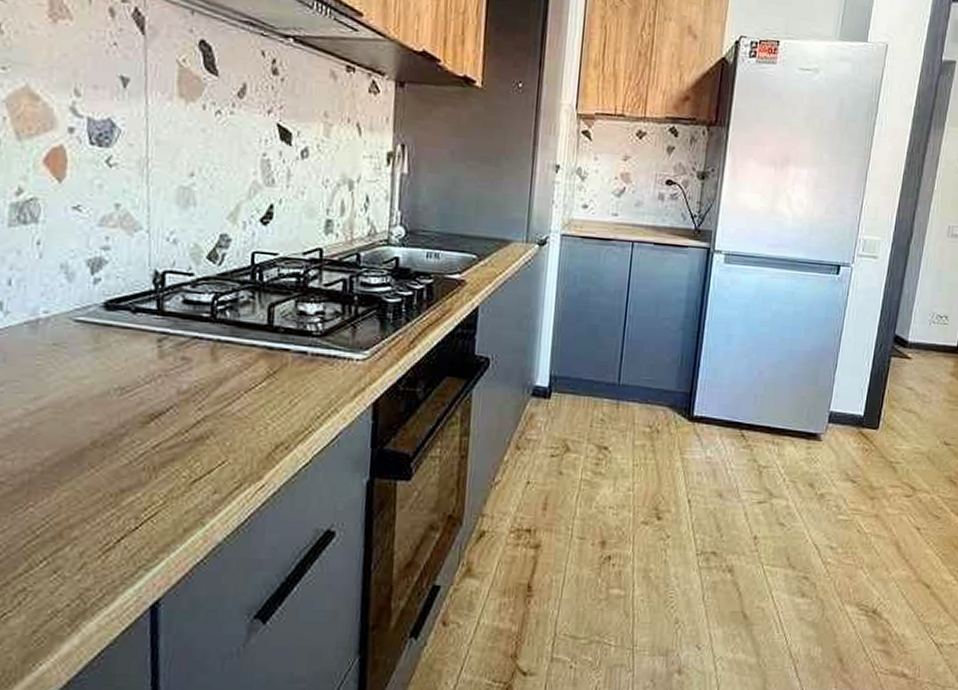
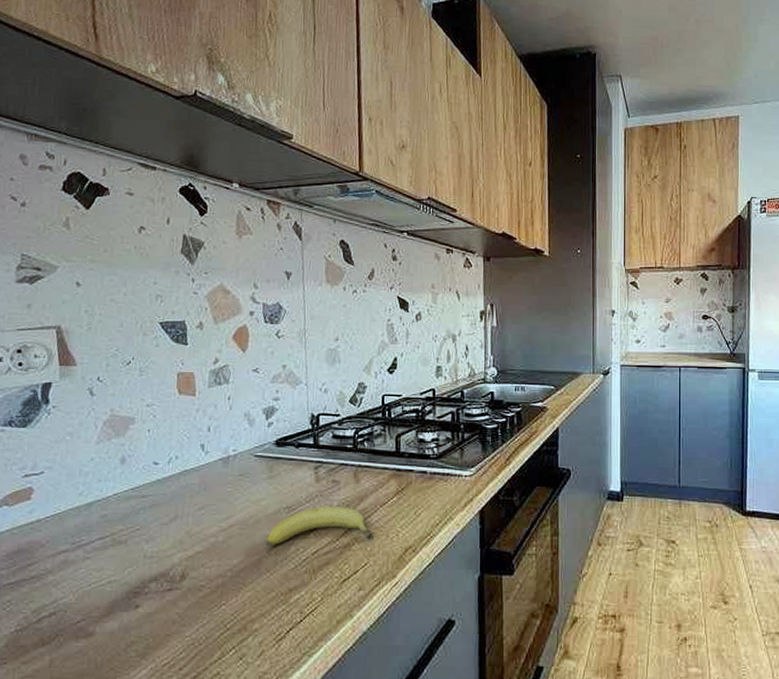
fruit: none [89,388,235,438] -> present [265,505,373,547]

